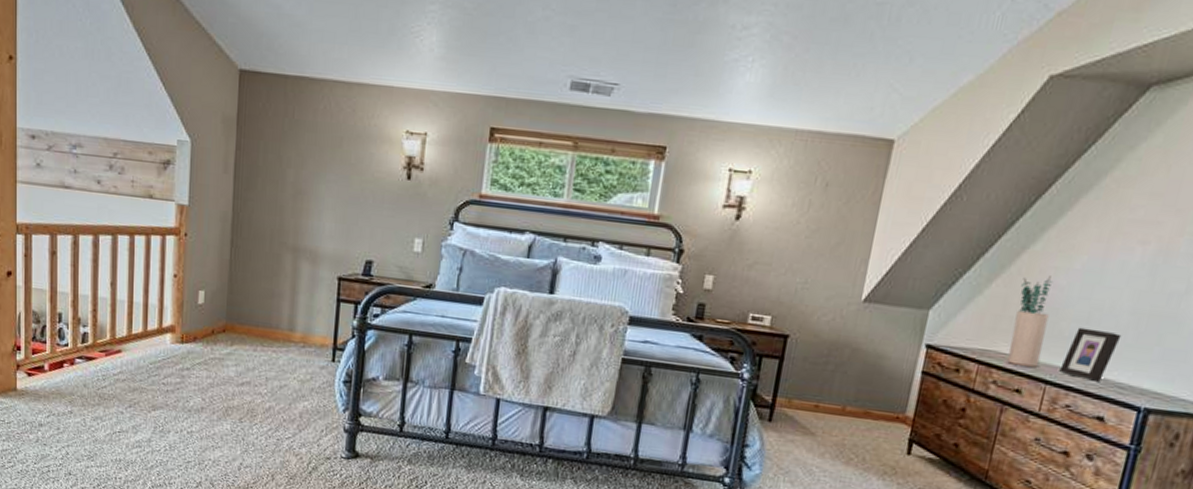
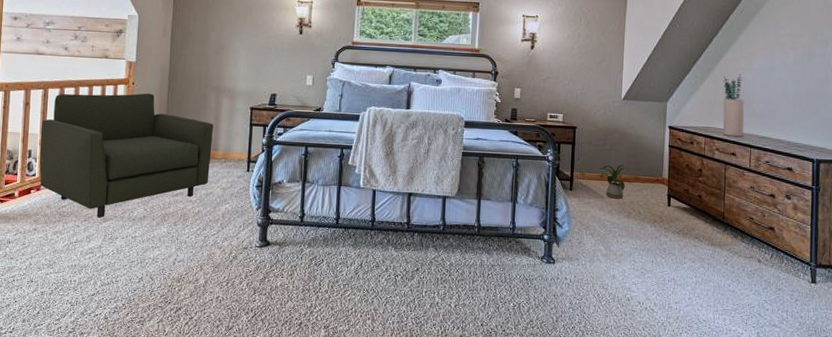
armchair: none [71,242,289,405] -> present [39,93,213,218]
house plant: none [809,392,863,439] -> present [596,164,635,199]
picture frame: present [1059,327,1122,382] -> none [758,107,792,143]

